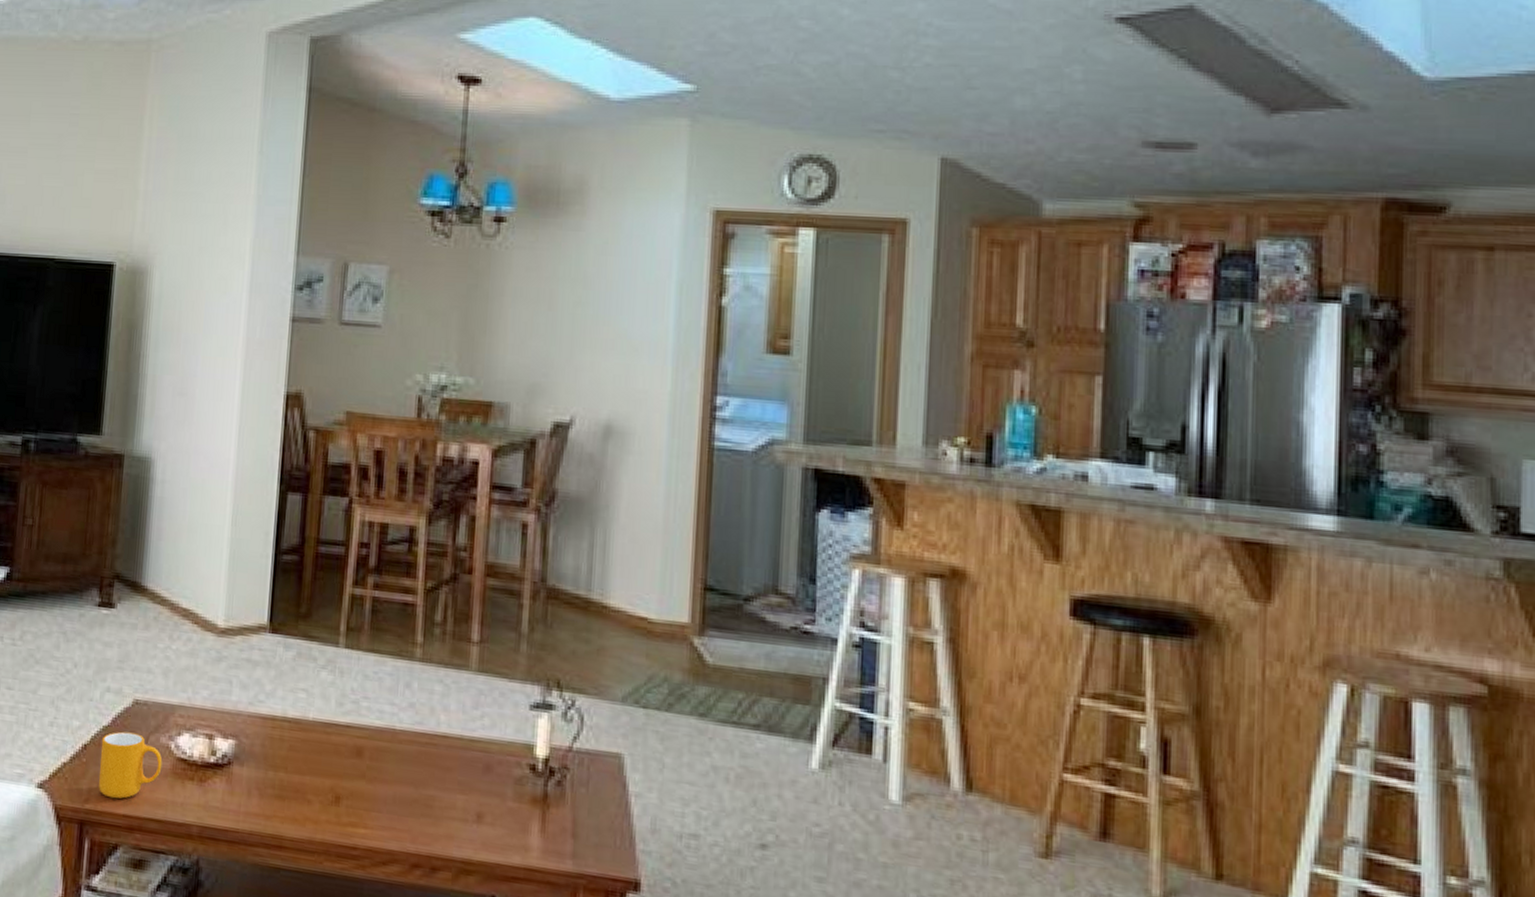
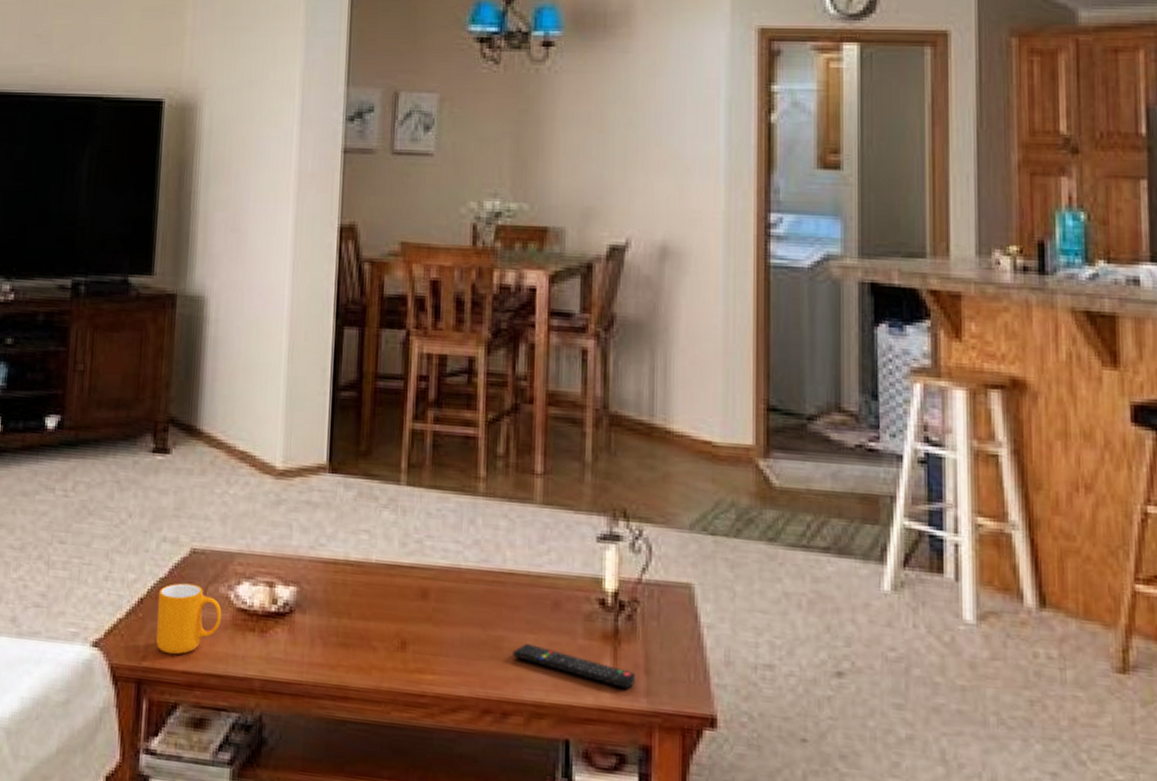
remote control: none [442,803,563,851] -> present [512,644,636,689]

